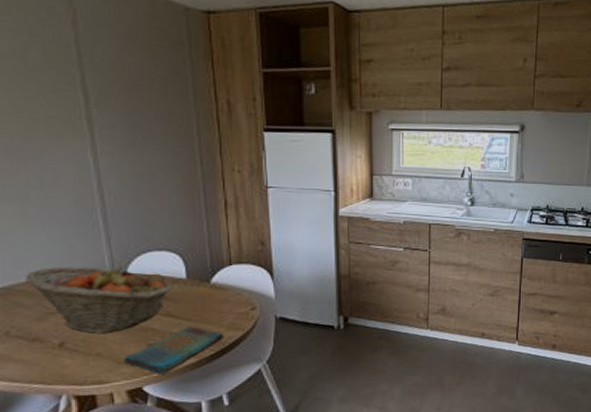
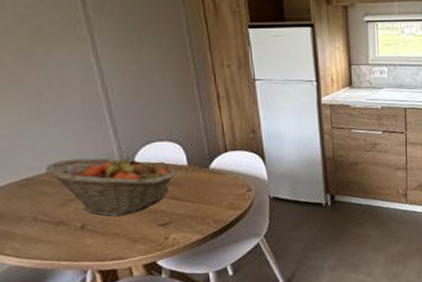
dish towel: present [123,326,224,376] -> none [138,207,224,251]

